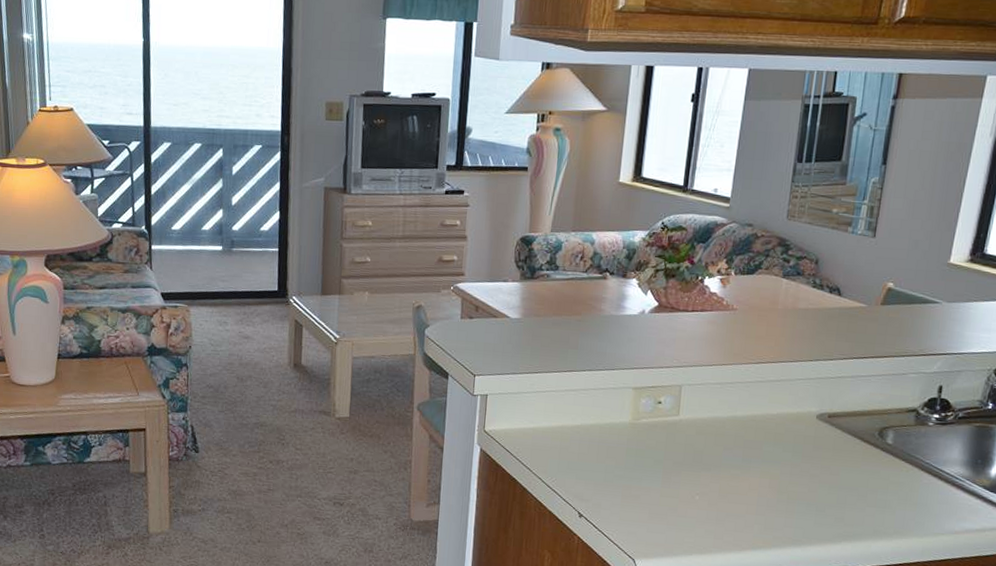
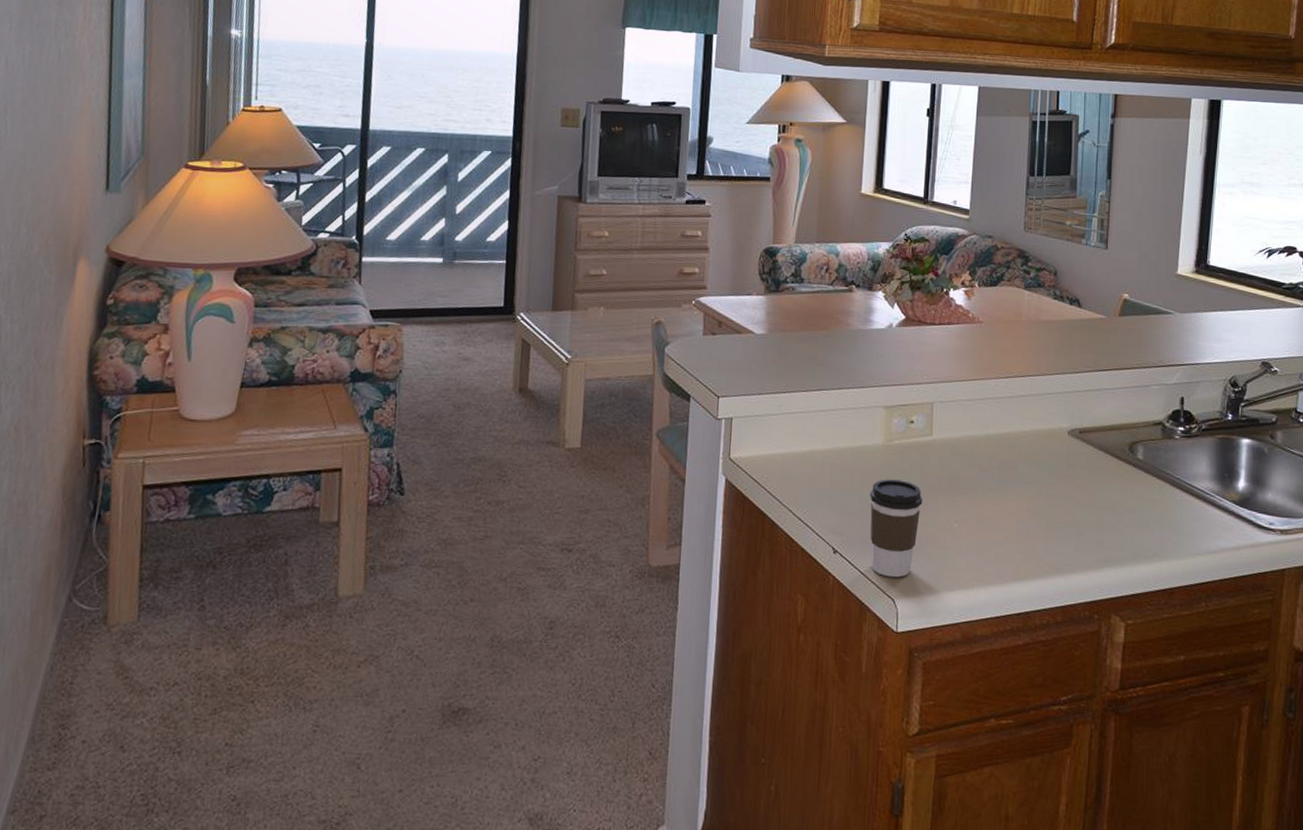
coffee cup: none [614,454,667,541] -> present [870,479,923,578]

